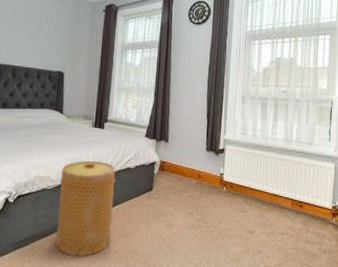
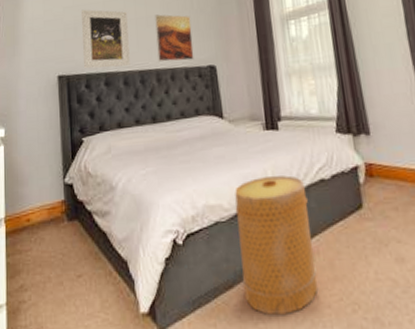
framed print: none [16,21,50,64] -> present [155,14,194,62]

